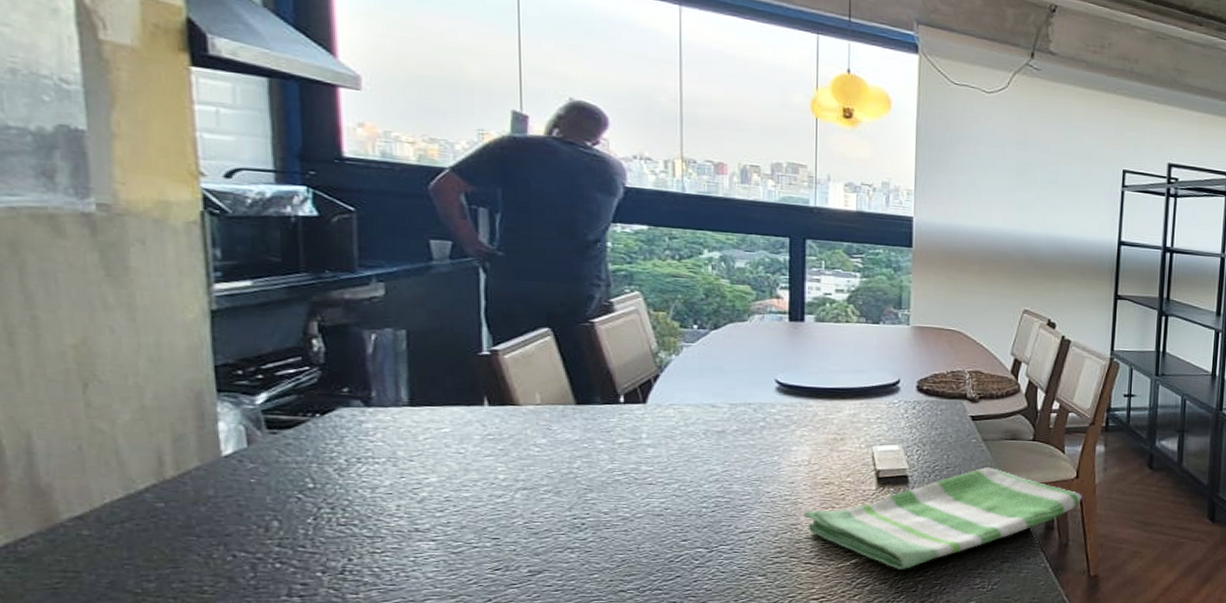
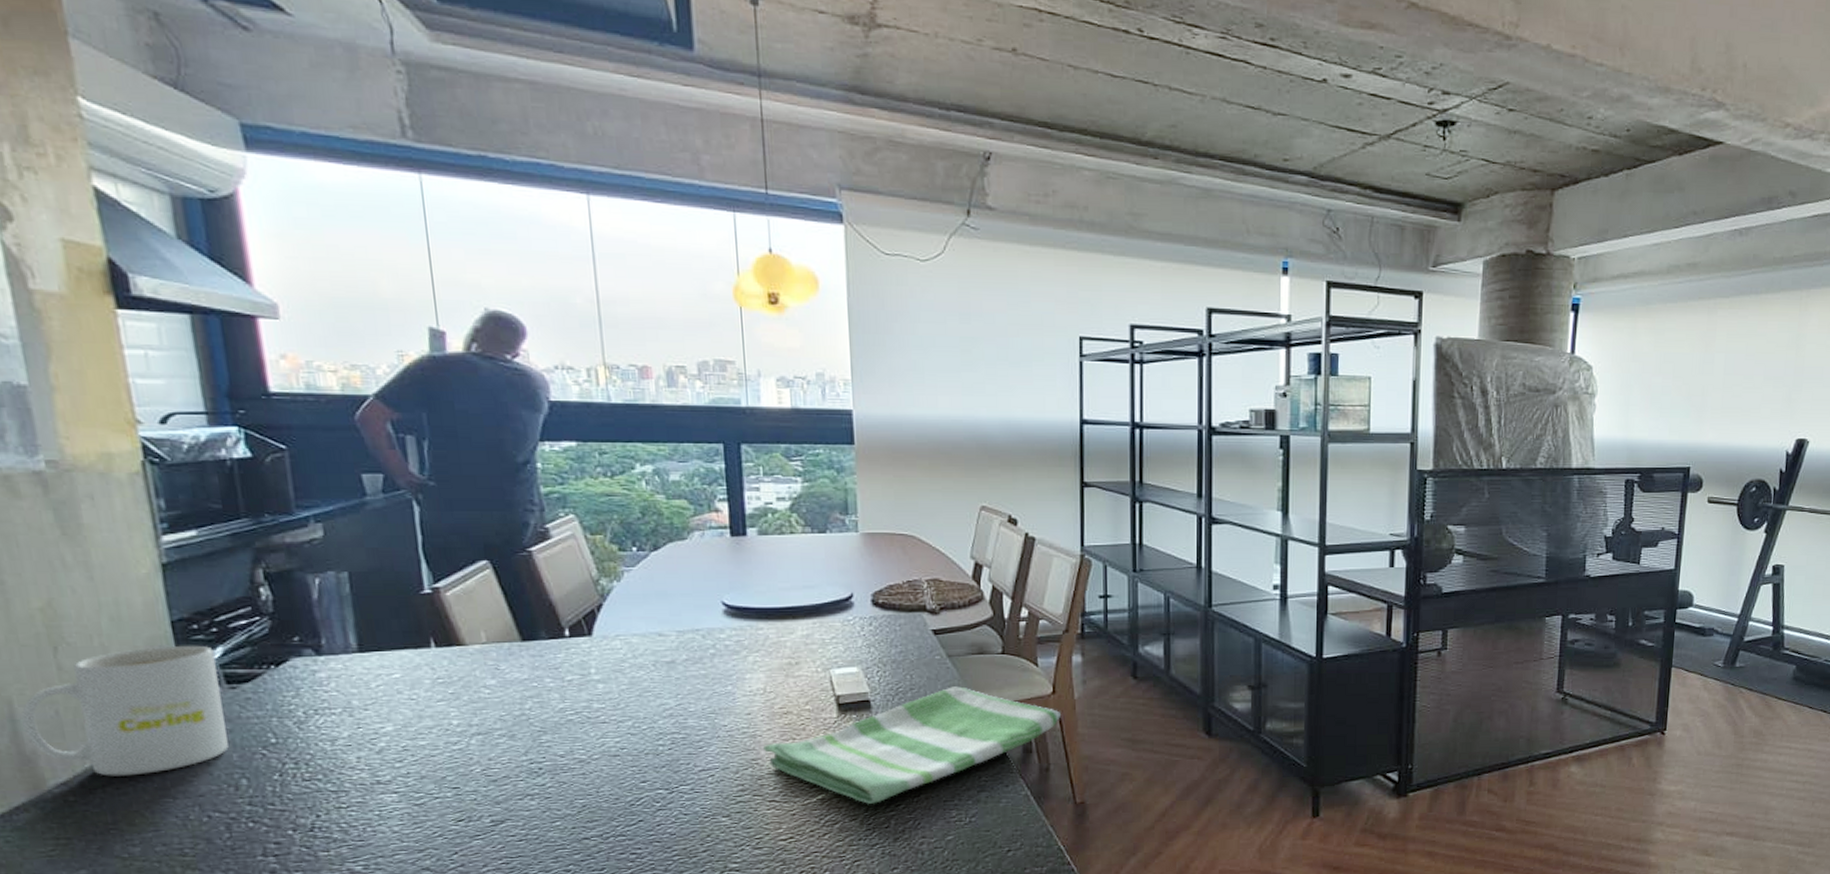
mug: none [40,389,262,513] -> present [21,645,229,776]

